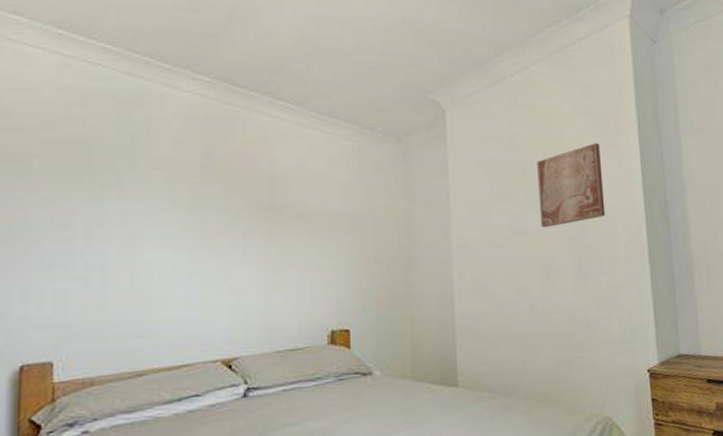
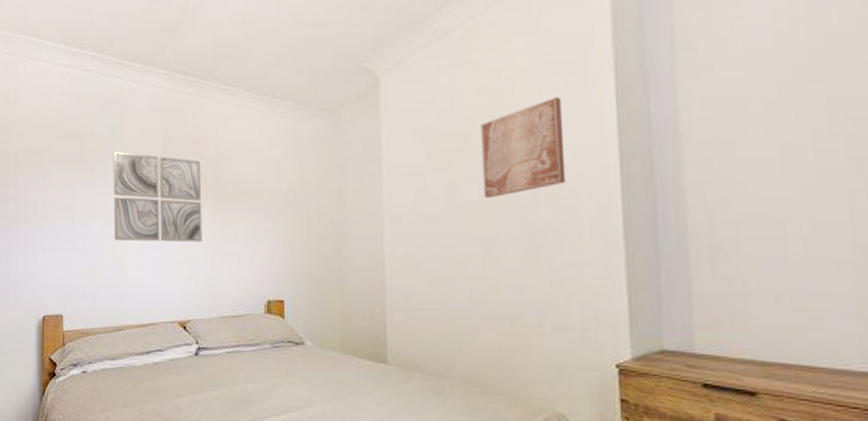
wall art: none [133,163,253,270] -> present [113,151,202,243]

